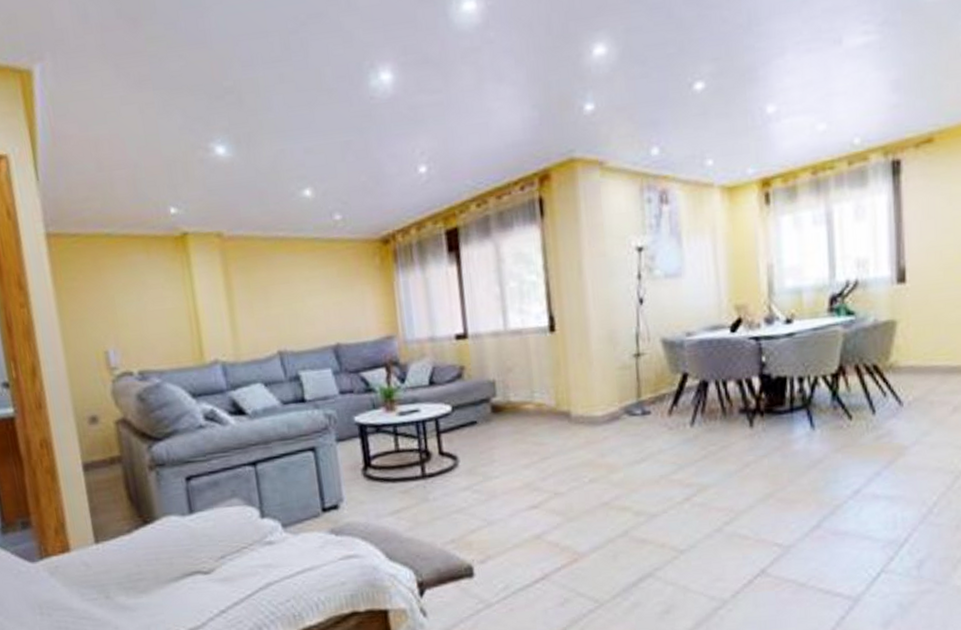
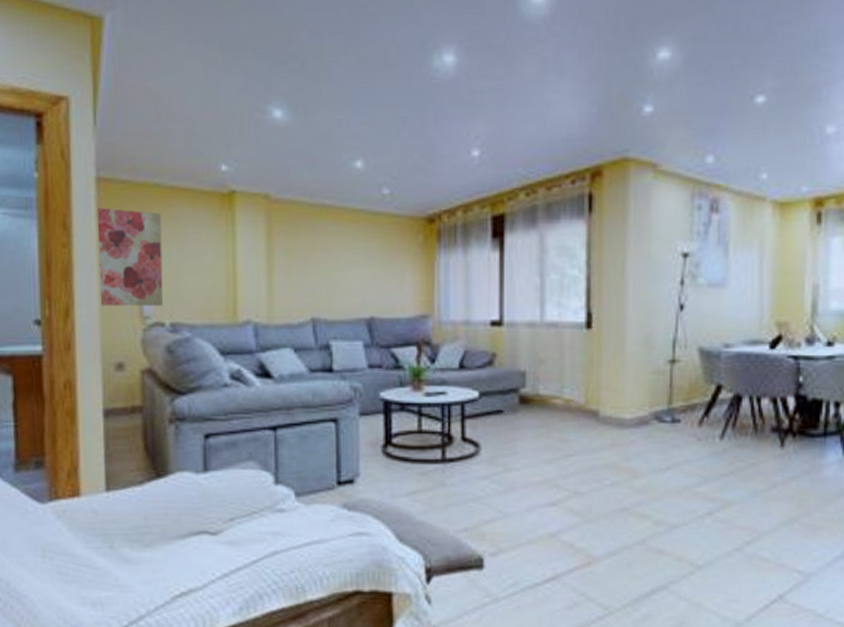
wall art: none [50,262,129,362] -> present [97,207,164,306]

